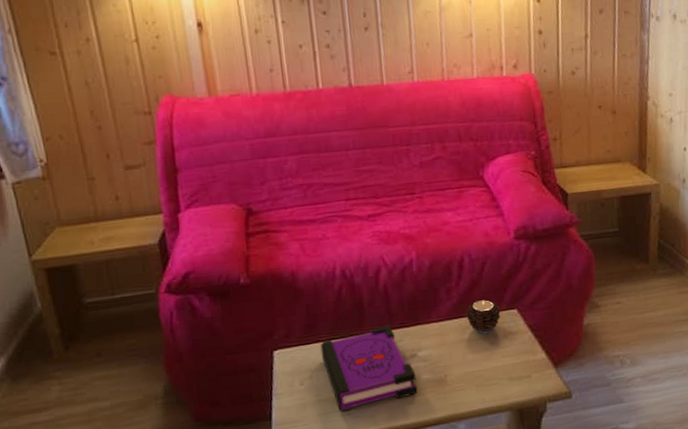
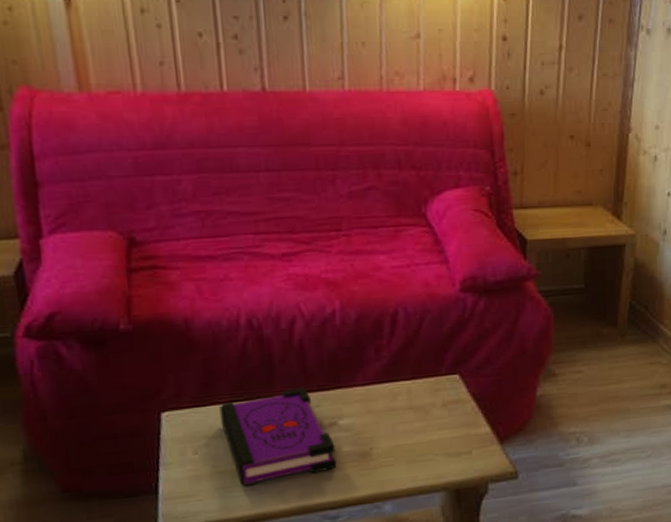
candle: present [465,299,501,334] -> none [397,362,440,402]

